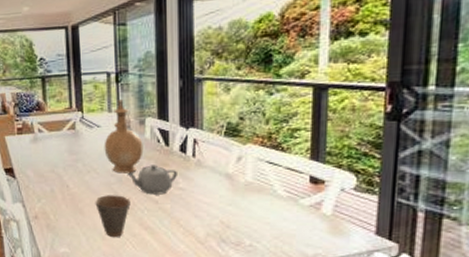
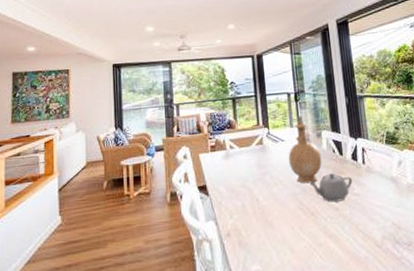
cup: present [95,195,131,238] -> none [283,205,315,250]

